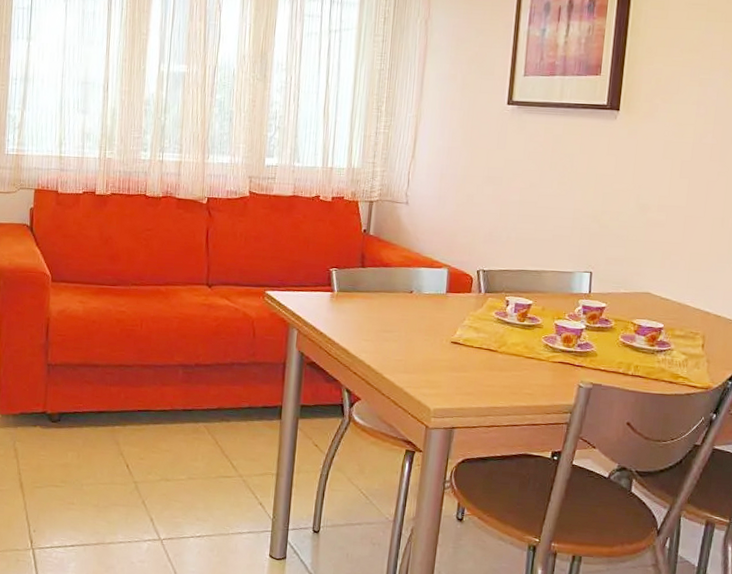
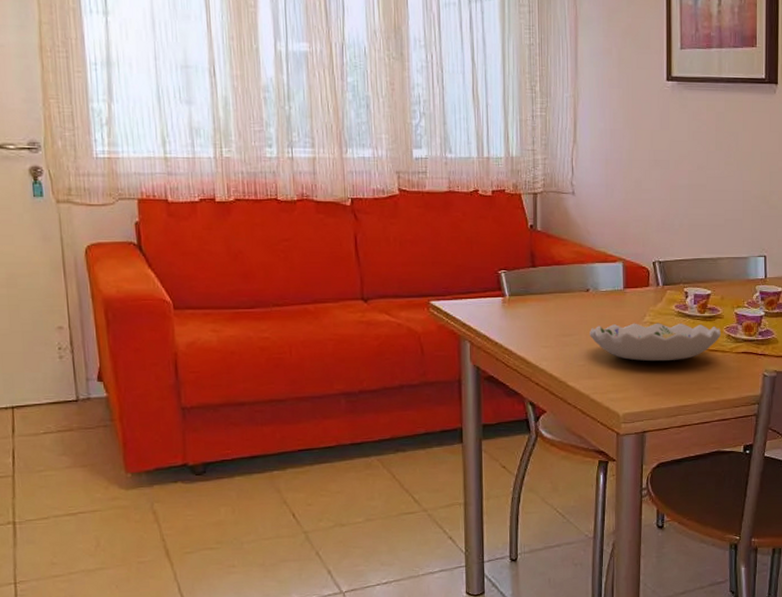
decorative bowl: none [409,325,539,364] -> present [590,322,721,362]

